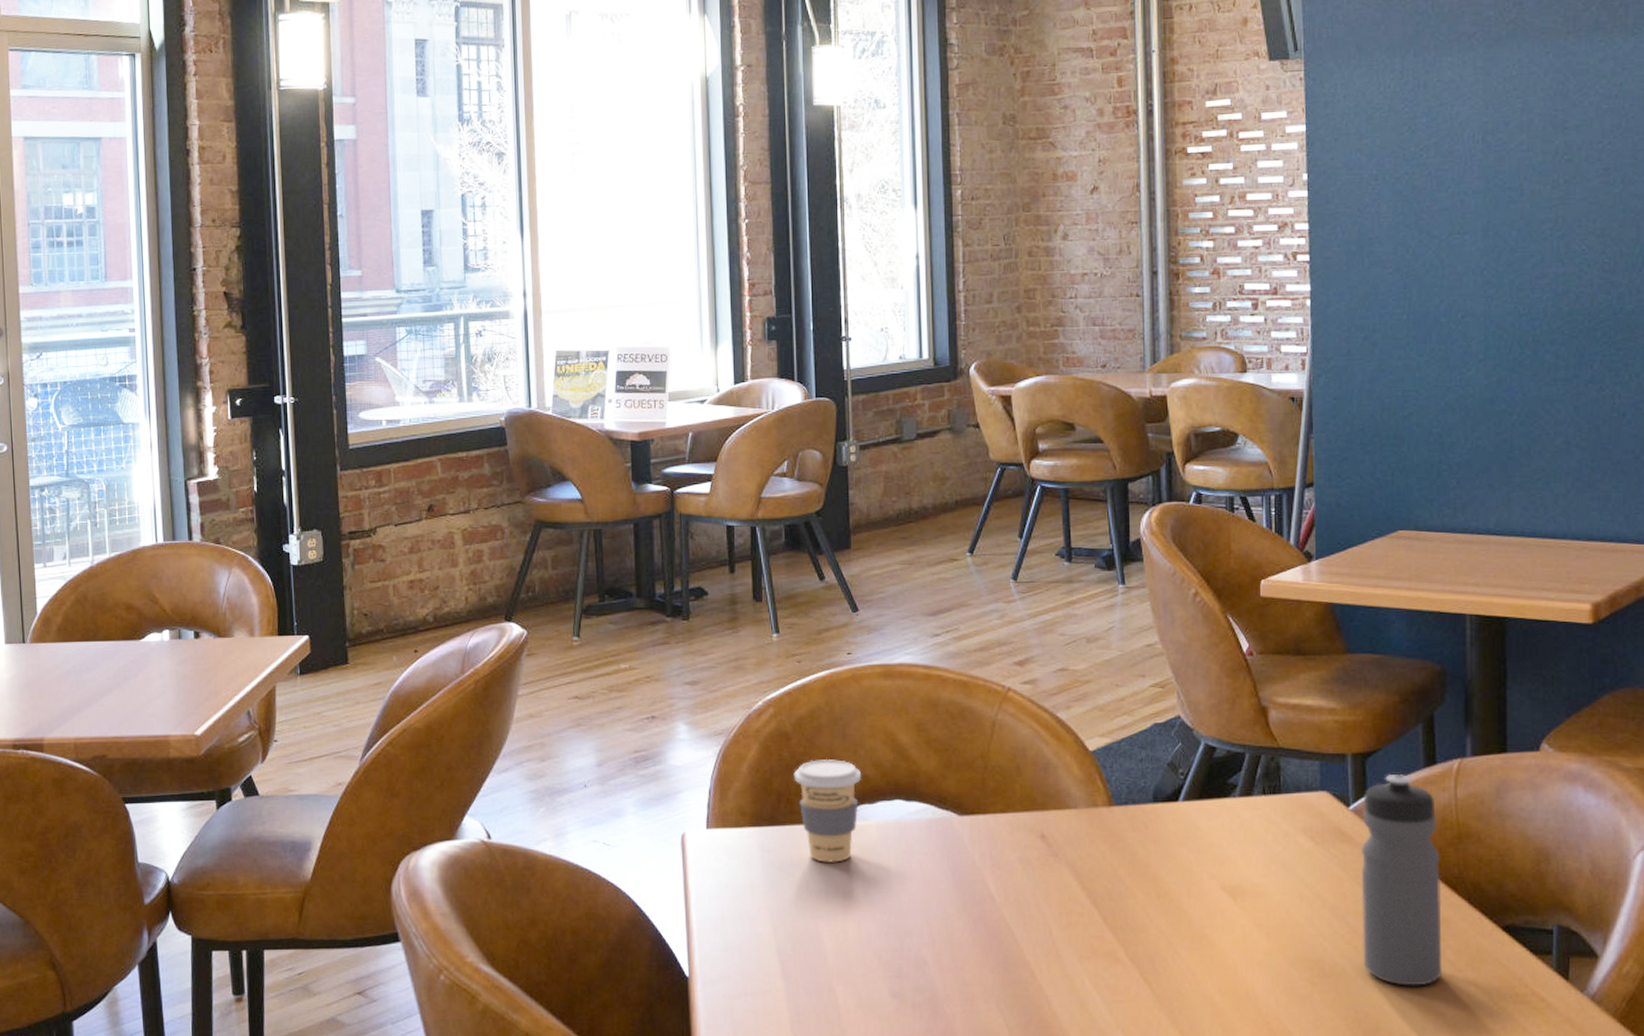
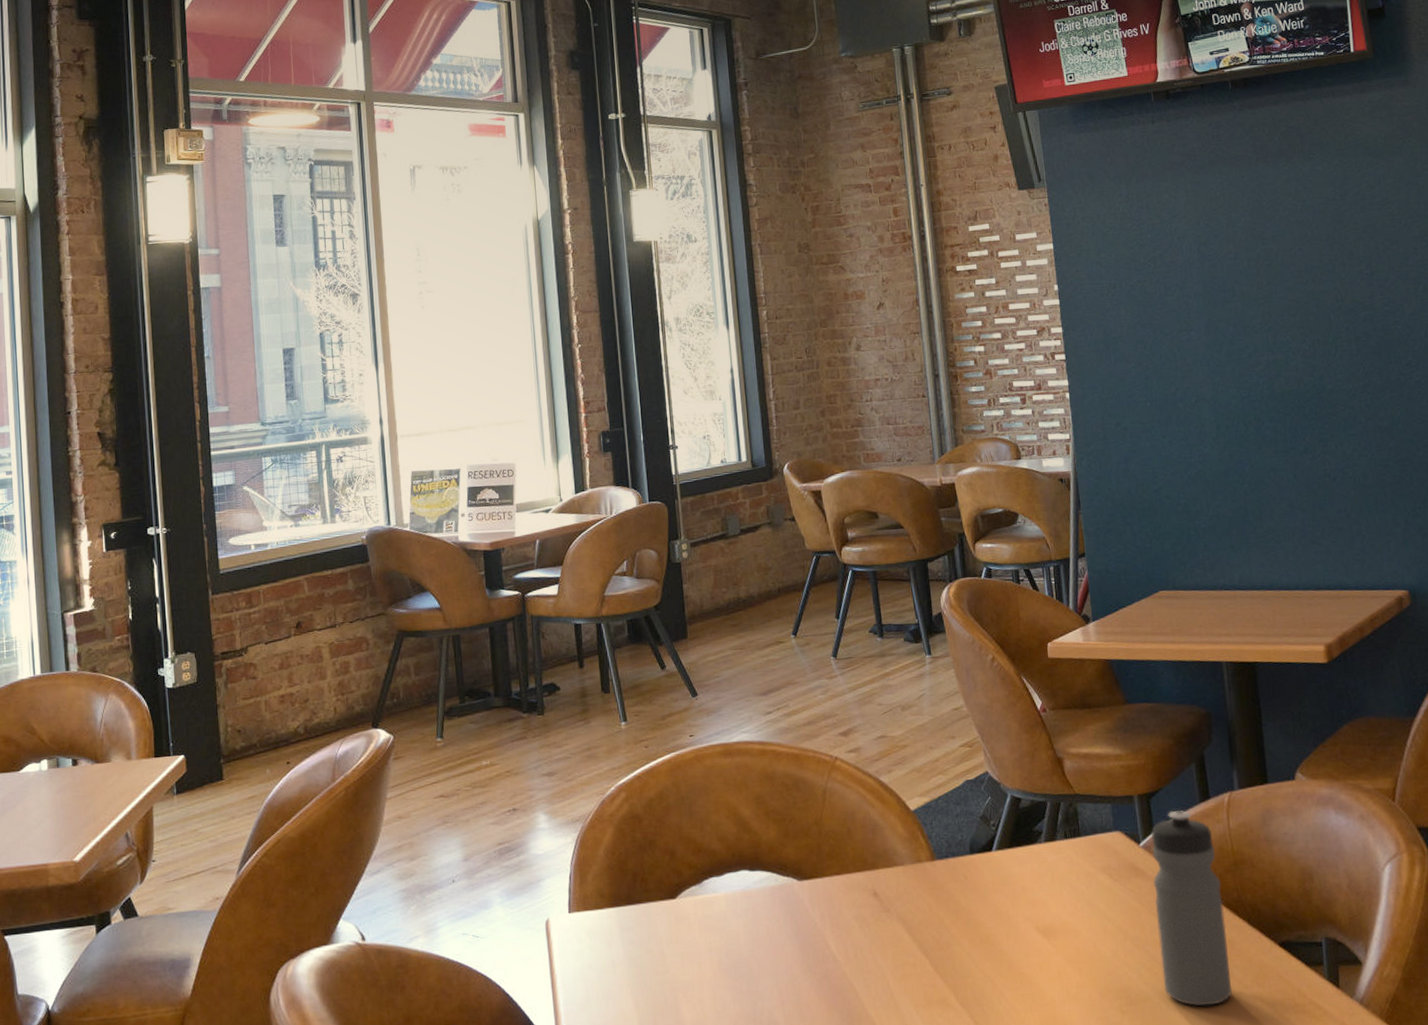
coffee cup: present [793,759,862,863] -> none [647,836,710,936]

